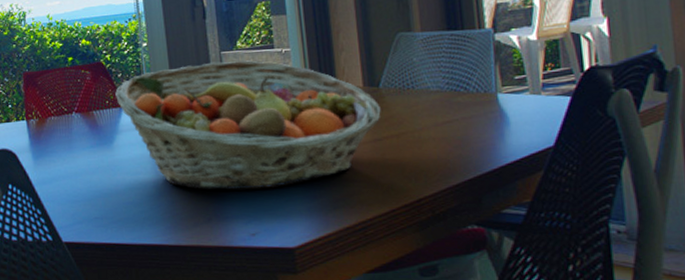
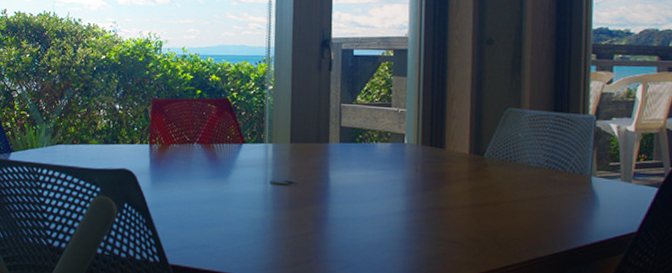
fruit basket: present [115,60,381,190] -> none [237,112,483,238]

